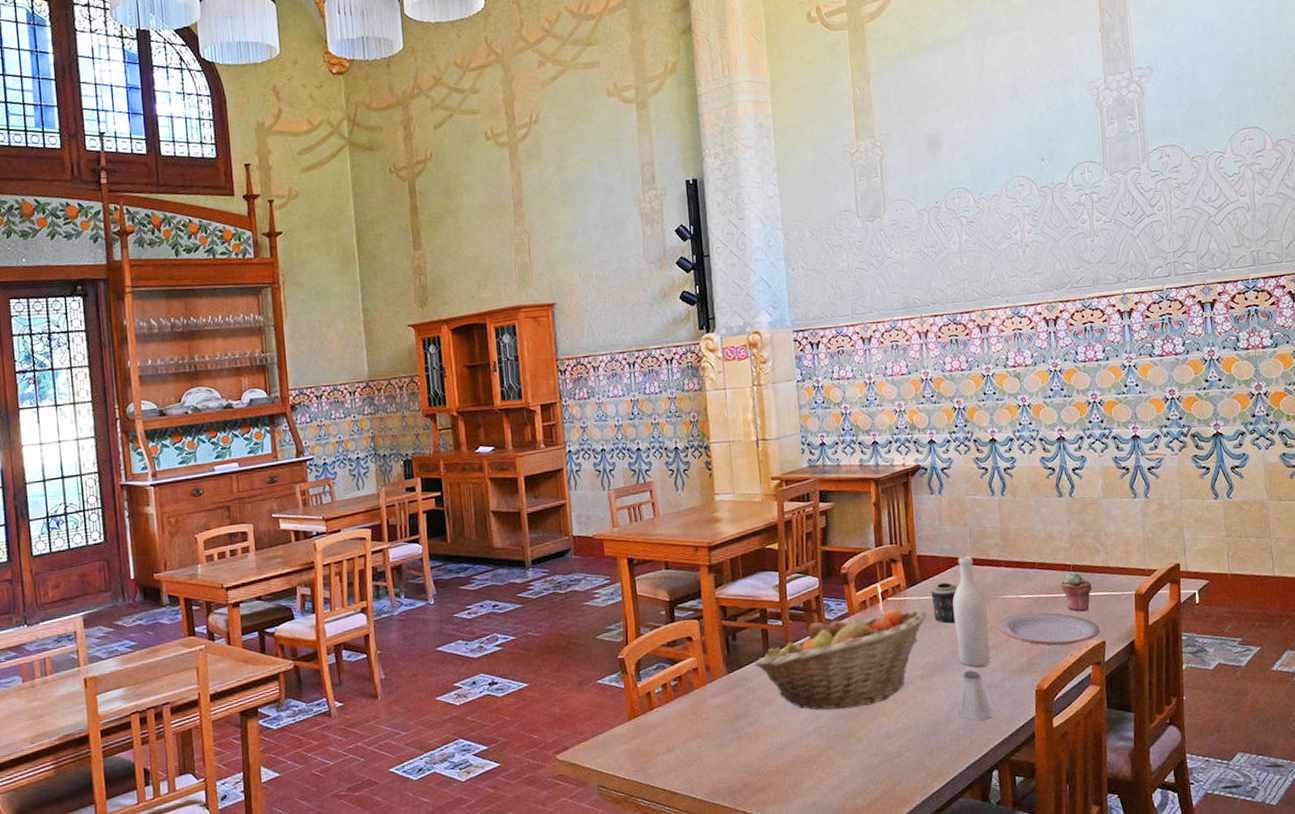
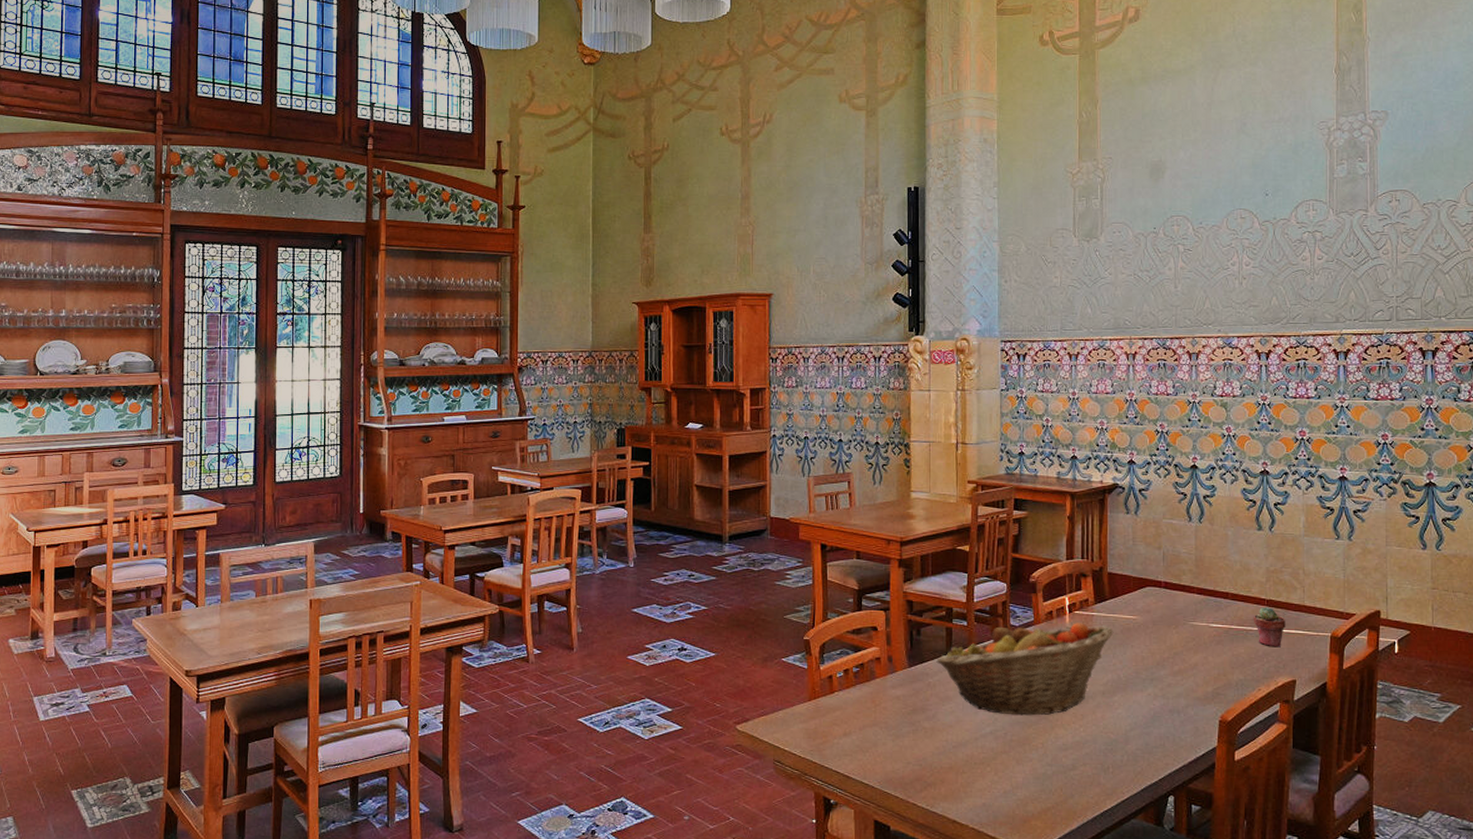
candle: present [930,582,959,624] -> none [1119,602,1148,644]
wine bottle: present [952,555,991,667] -> none [1140,578,1176,691]
saltshaker: present [958,670,992,721] -> none [1138,693,1172,744]
plate: present [998,612,1100,646] -> none [1186,642,1291,679]

